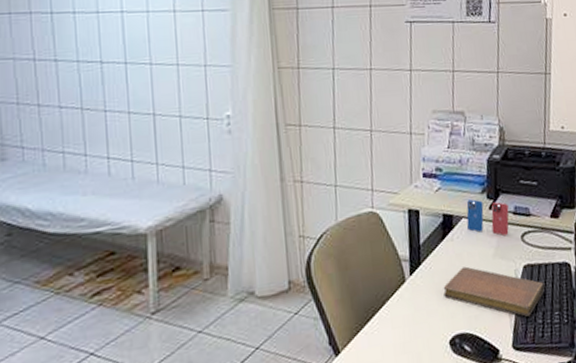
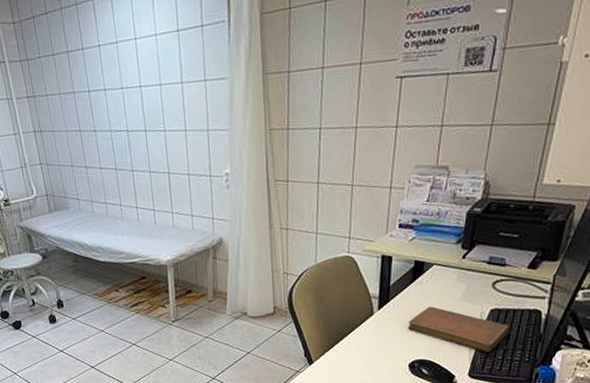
smartphone: present [466,199,509,236] -> none [438,248,483,282]

